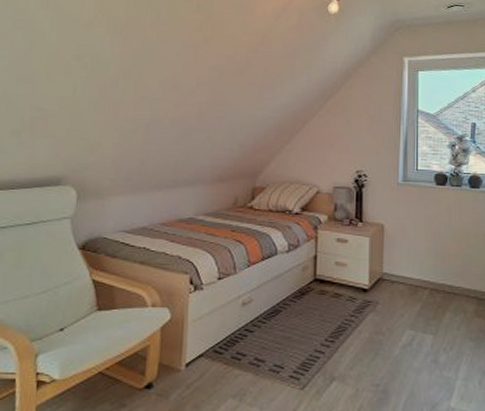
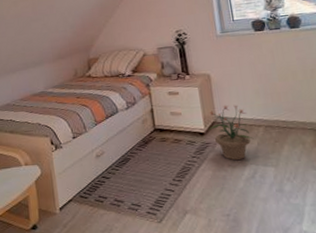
potted plant: none [373,262,418,324] -> present [209,105,254,161]

